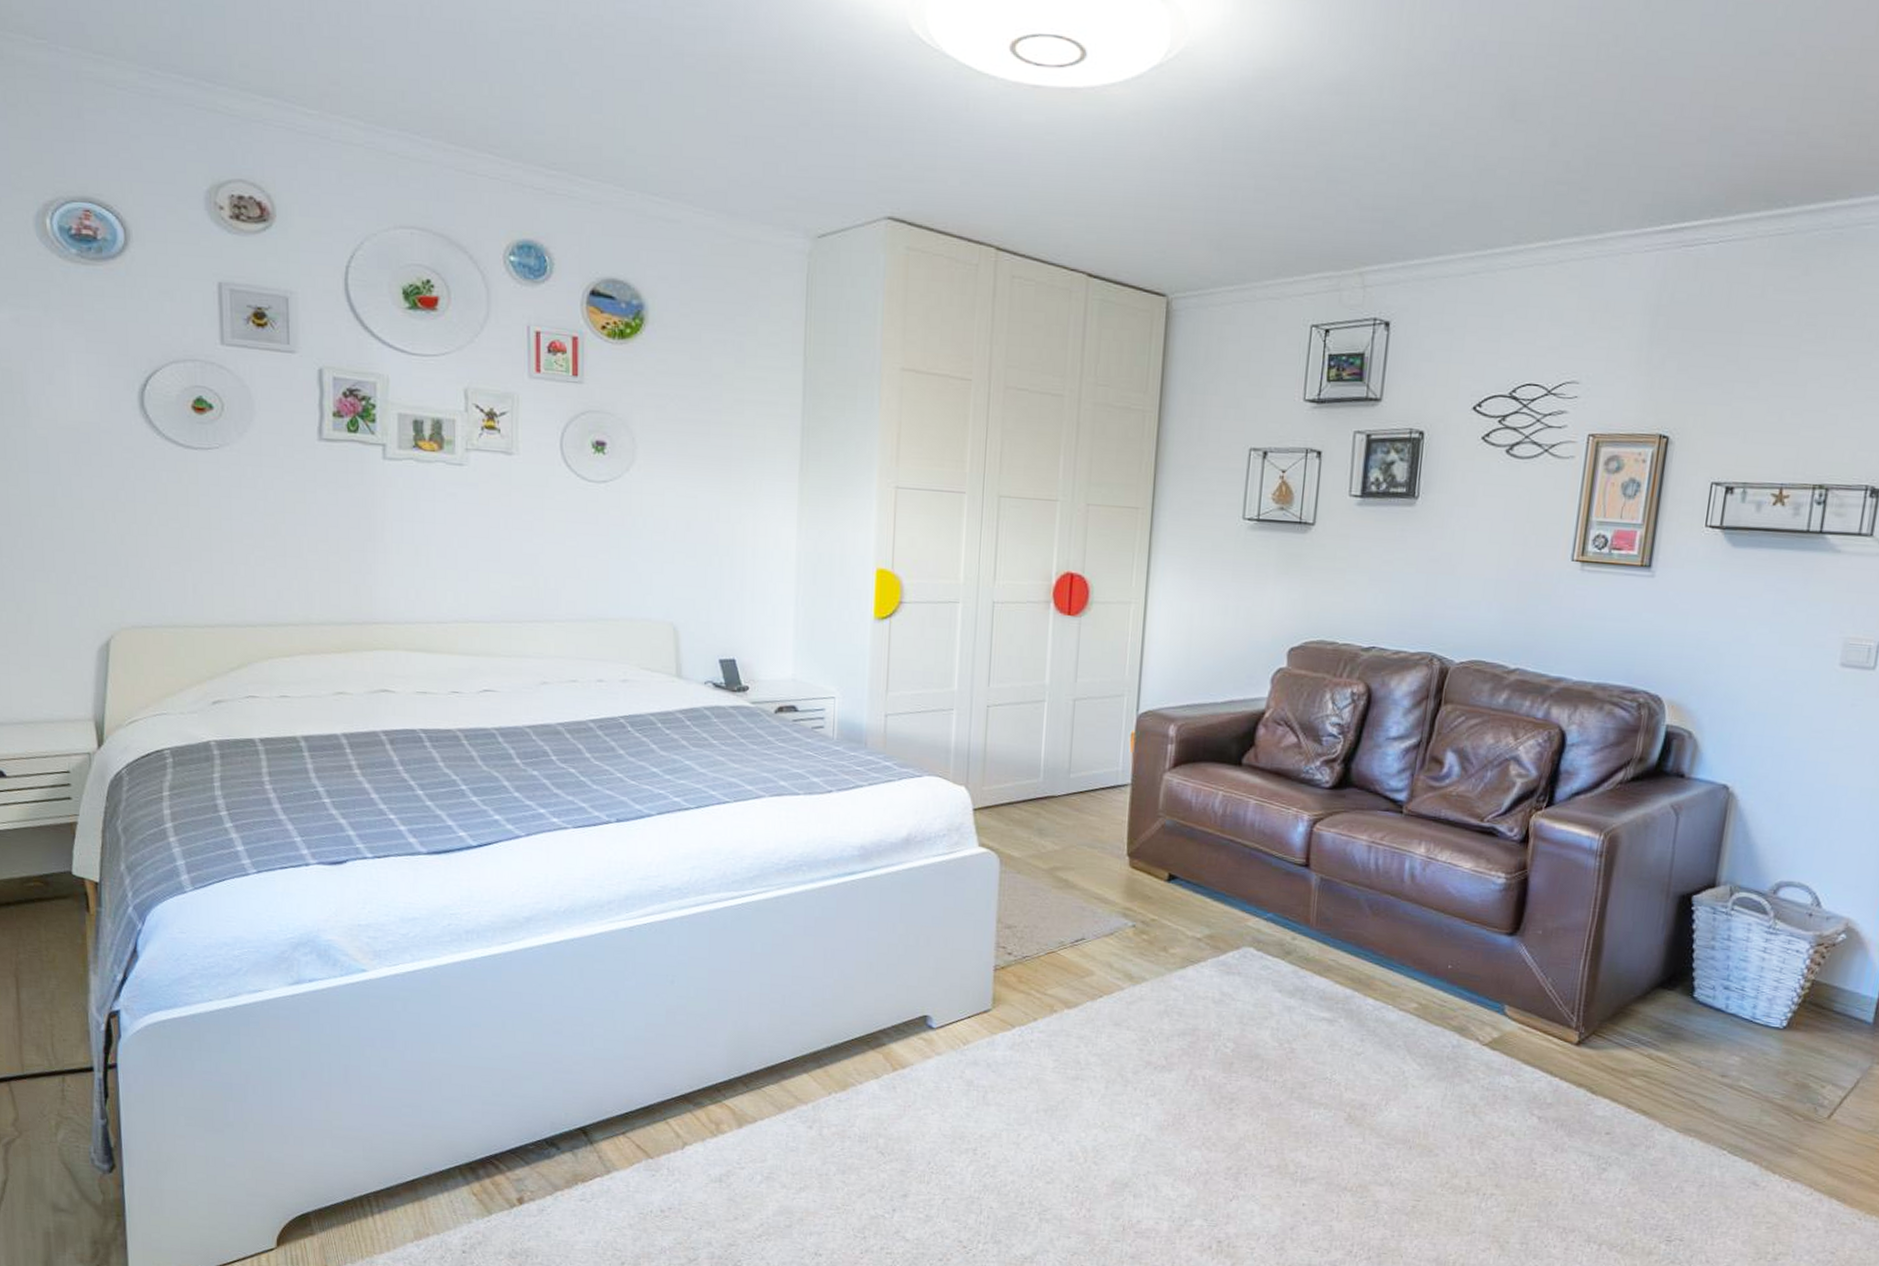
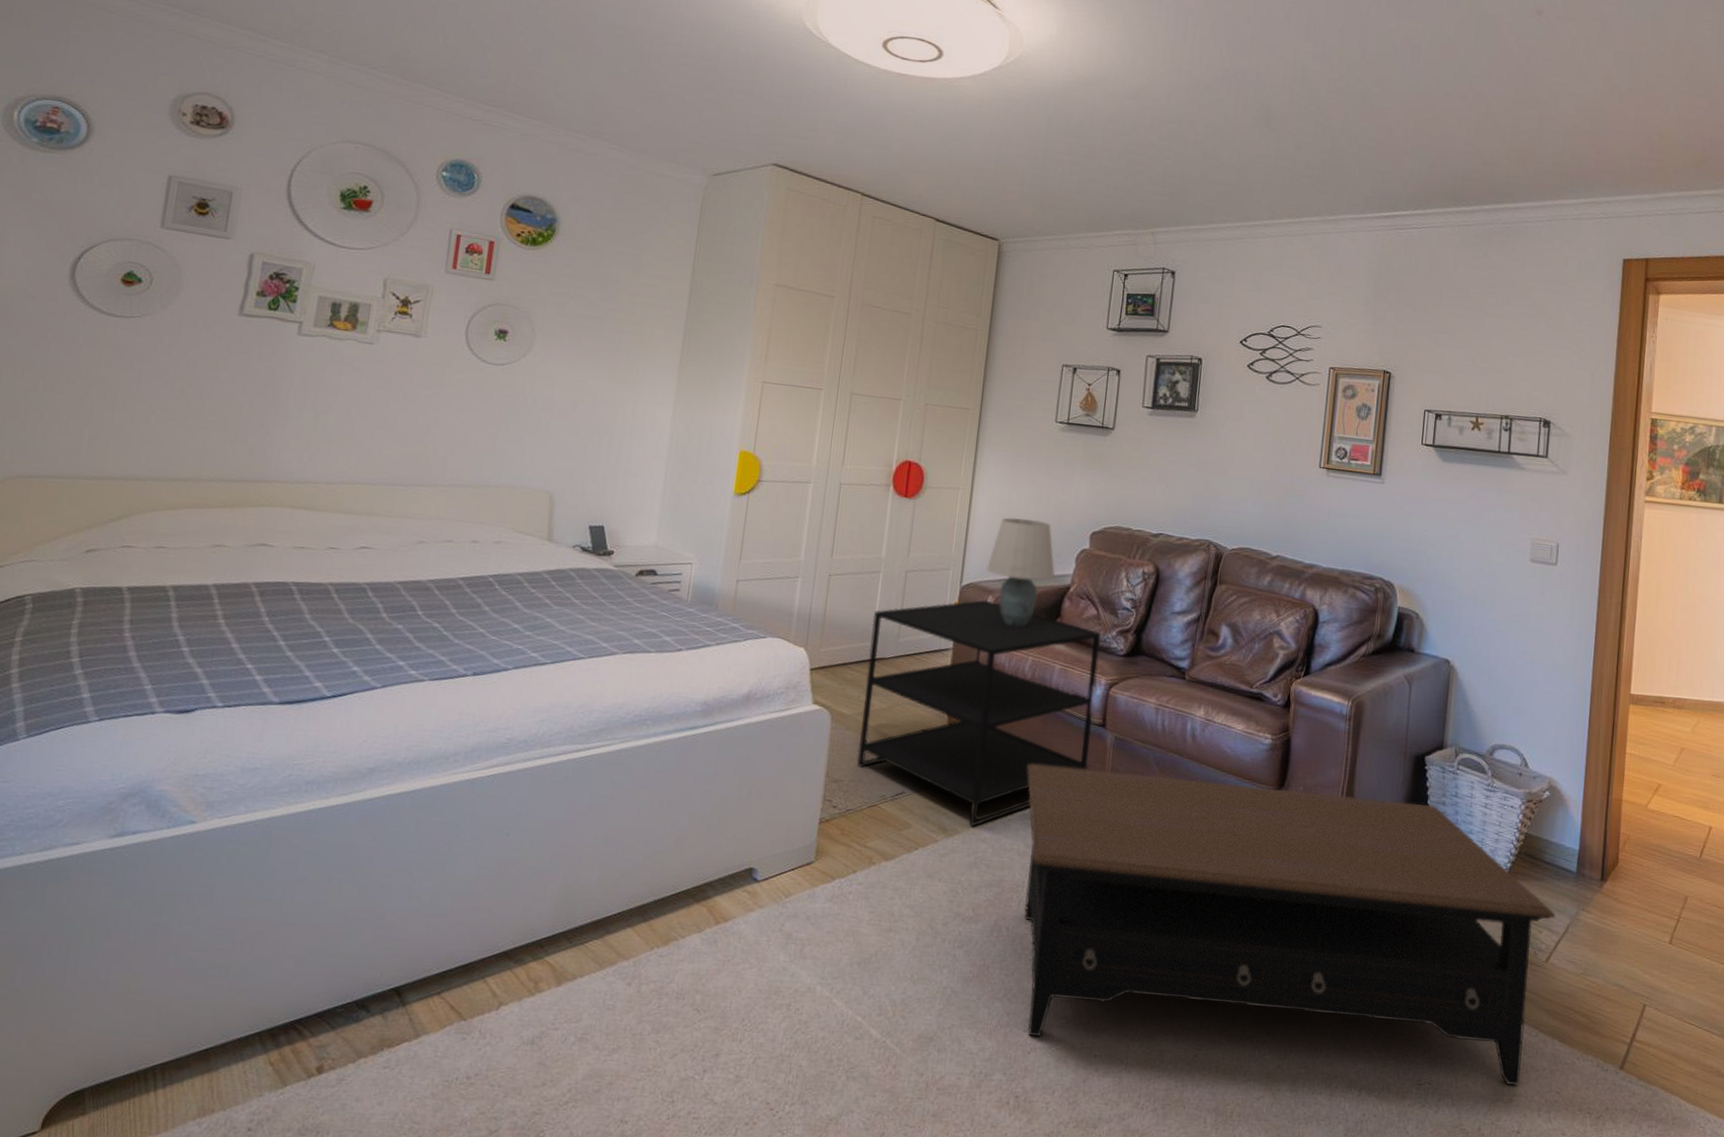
side table: none [1031,729,1303,974] -> present [857,600,1101,827]
table lamp: none [1166,633,1248,759] -> present [986,517,1056,627]
coffee table: none [1220,907,1843,1244] -> present [1024,764,1555,1085]

